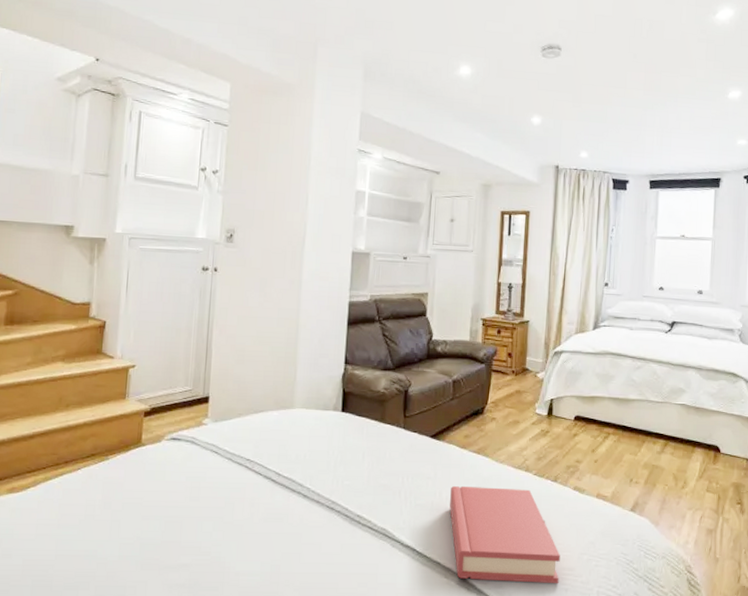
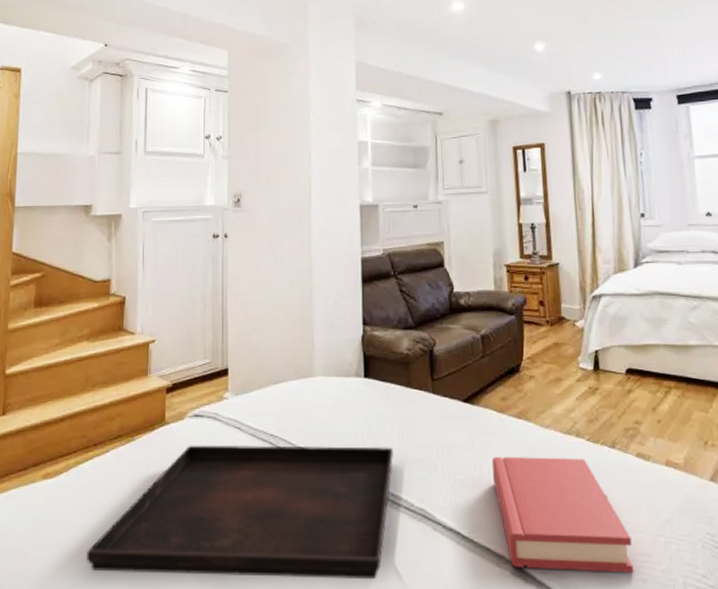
serving tray: none [52,466,362,587] -> present [87,444,393,579]

